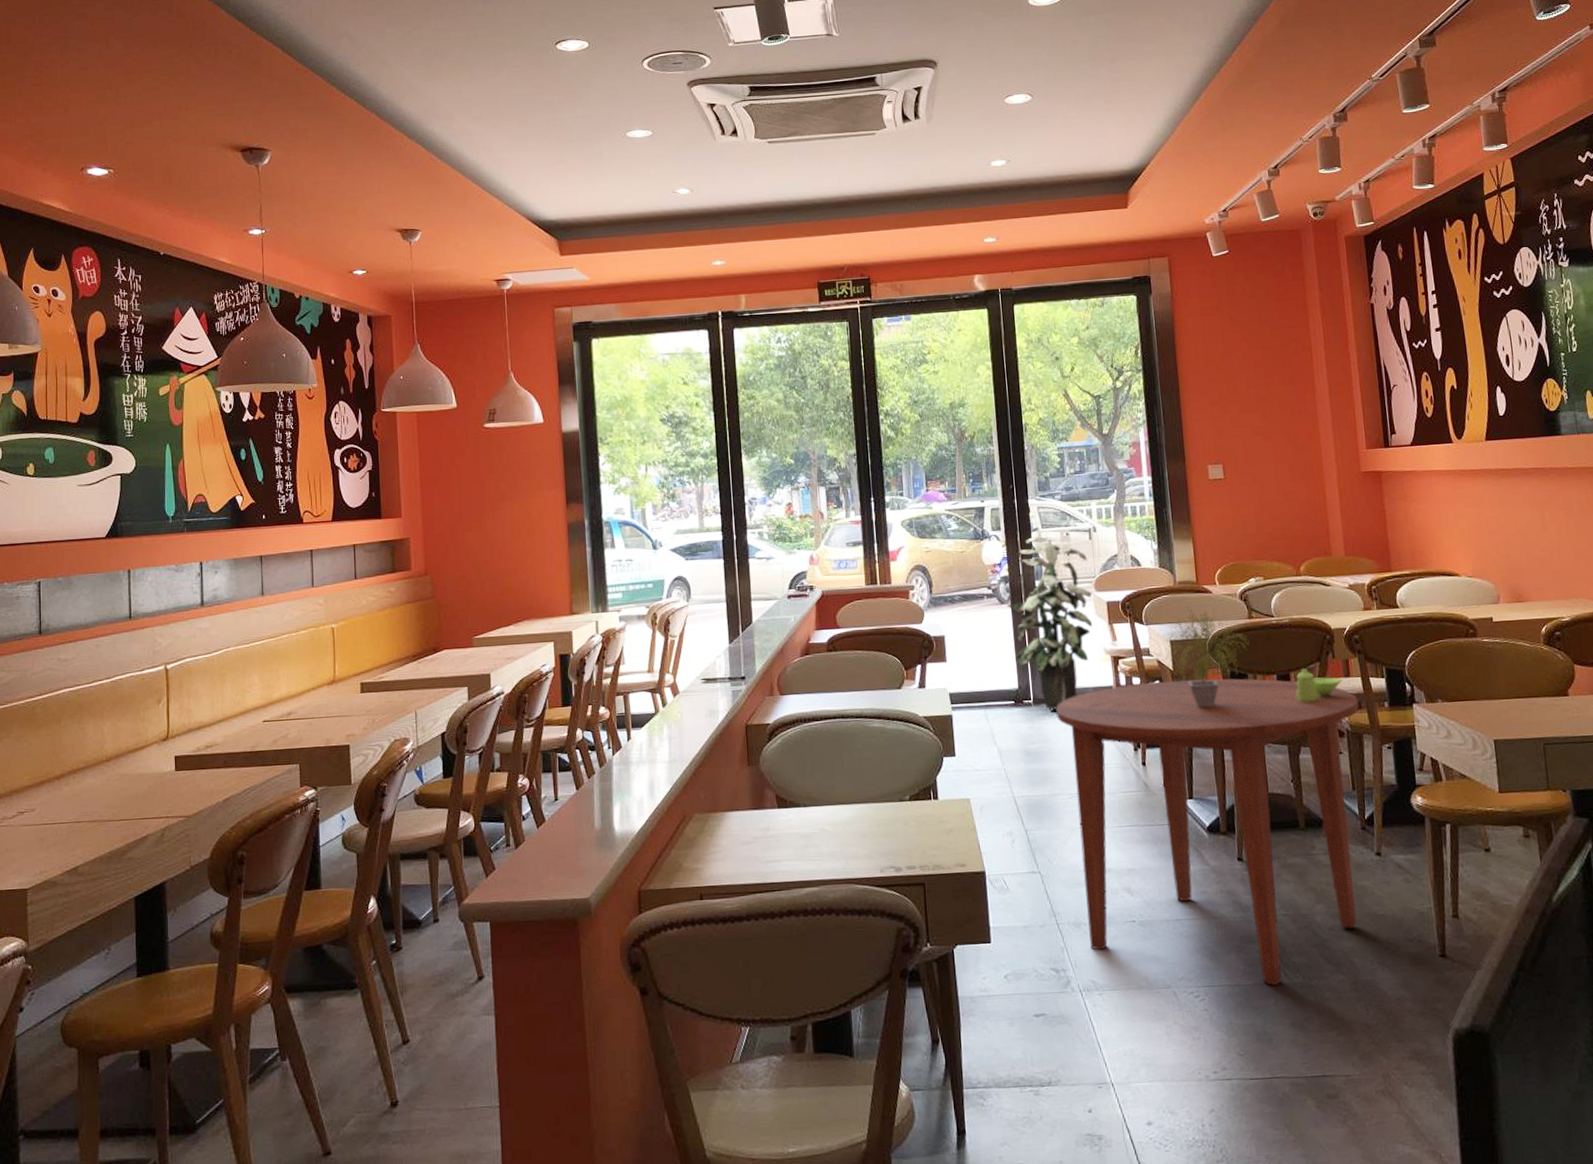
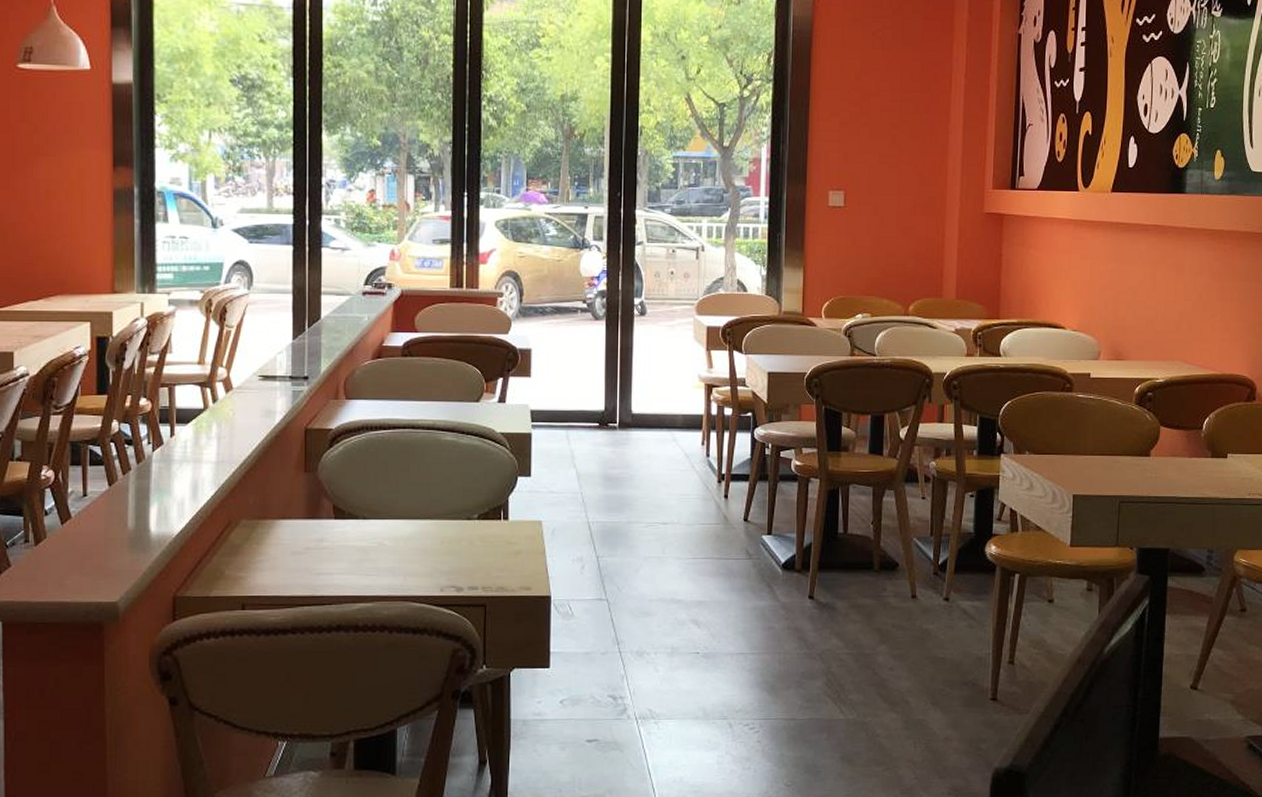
indoor plant: present [1006,536,1093,710] -> none [600,251,692,435]
dining table: present [1056,678,1359,985] -> none [641,413,948,721]
potted plant: present [1163,605,1250,708] -> none [761,337,848,444]
condiment set: present [1295,668,1343,703] -> none [887,411,935,445]

